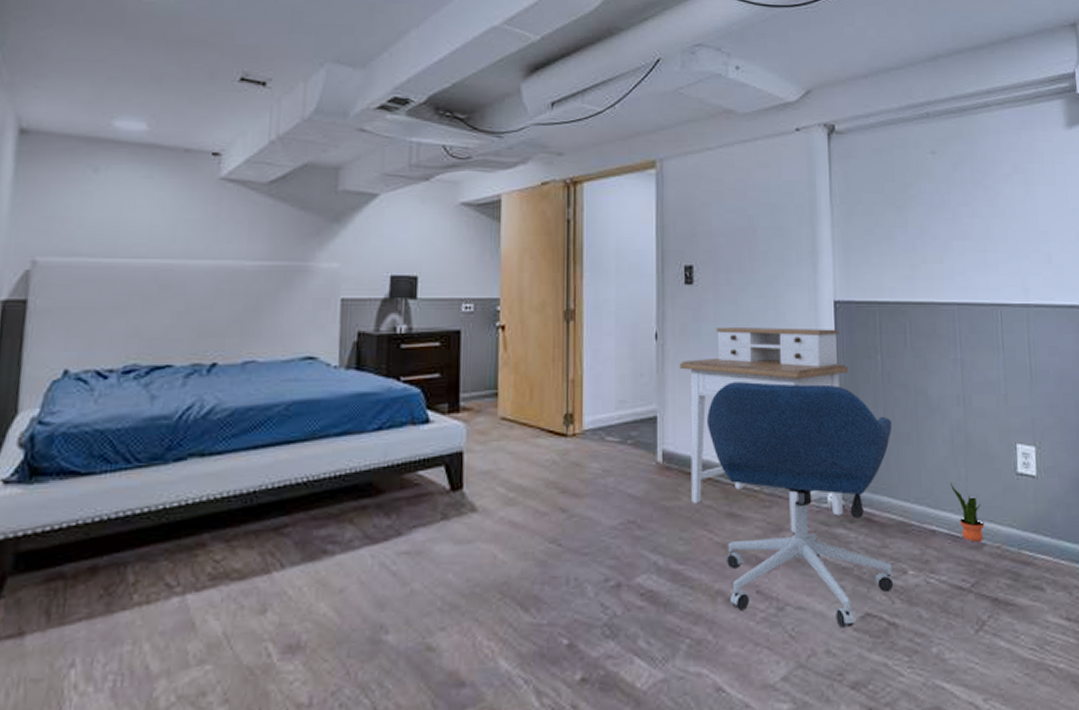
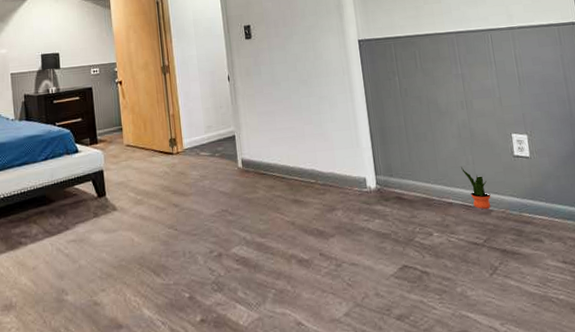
desk: present [679,327,849,532] -> none [247,60,379,211]
office chair: present [706,382,894,627] -> none [271,102,423,276]

